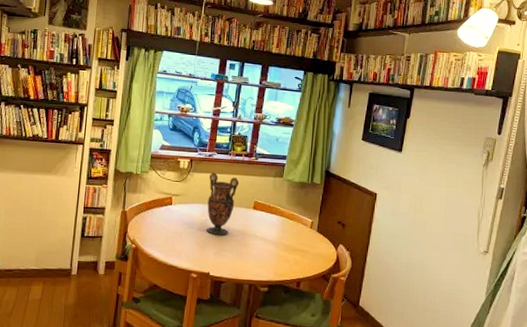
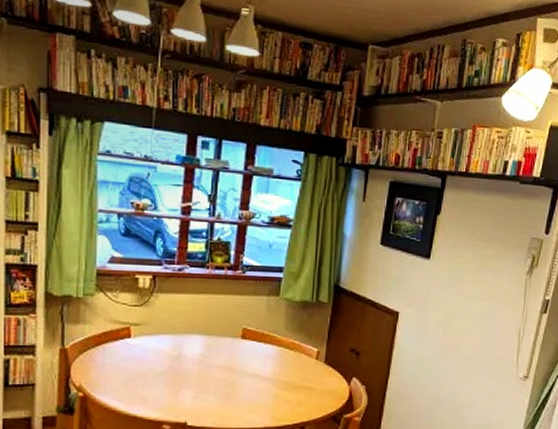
vase: present [206,172,240,236] -> none [179,291,222,374]

